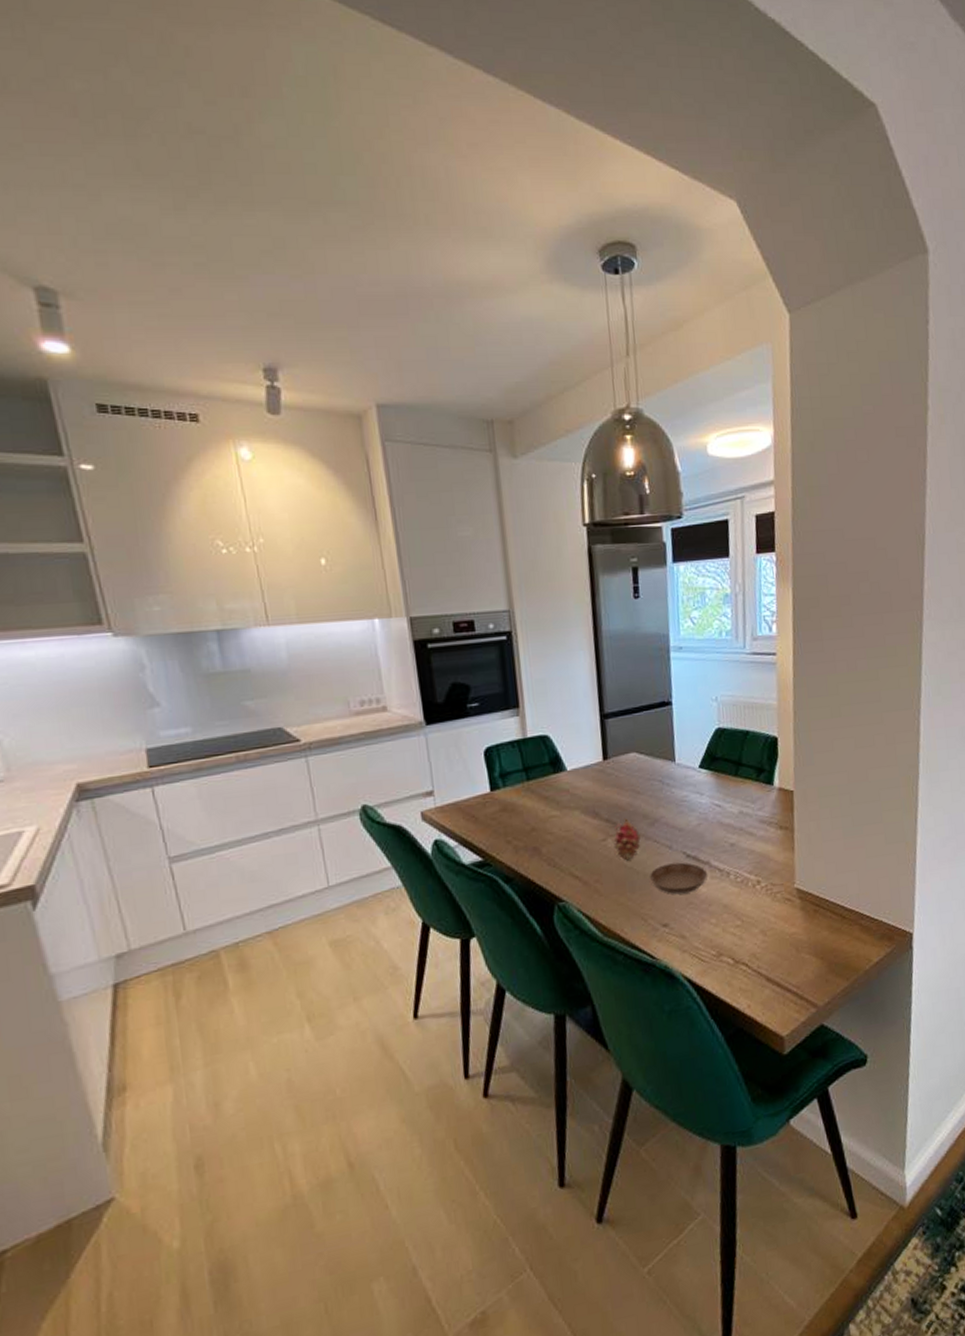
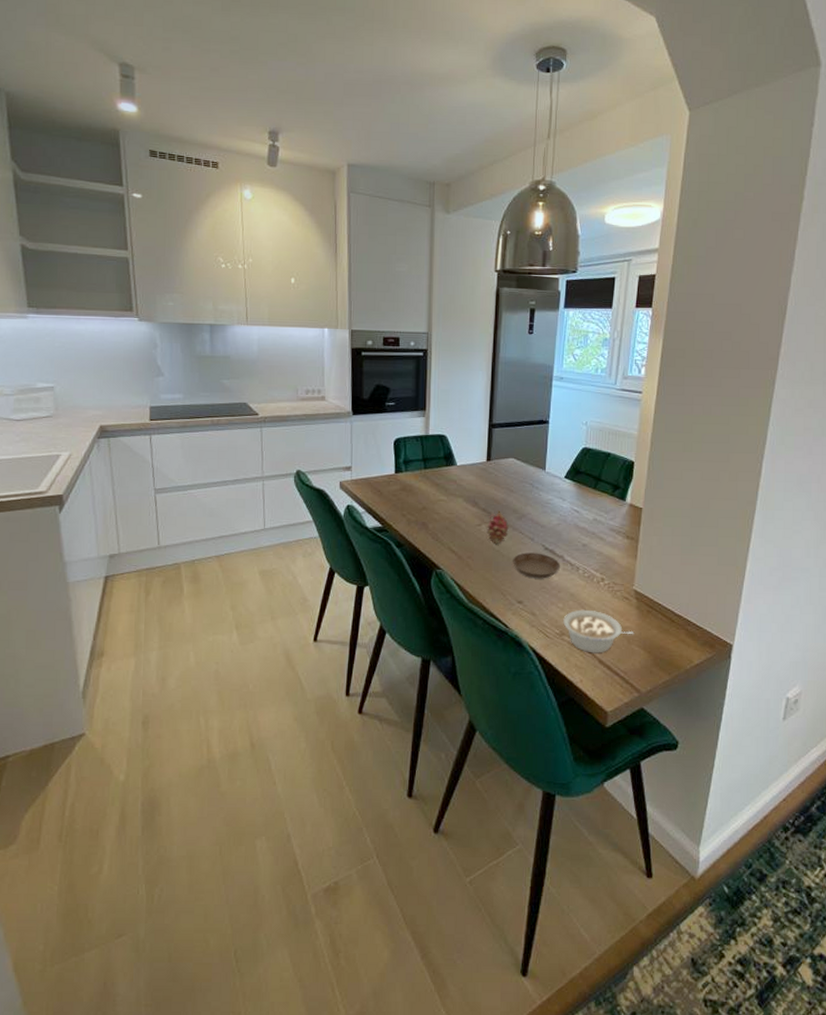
legume: none [719,920,801,972] -> present [563,609,633,654]

